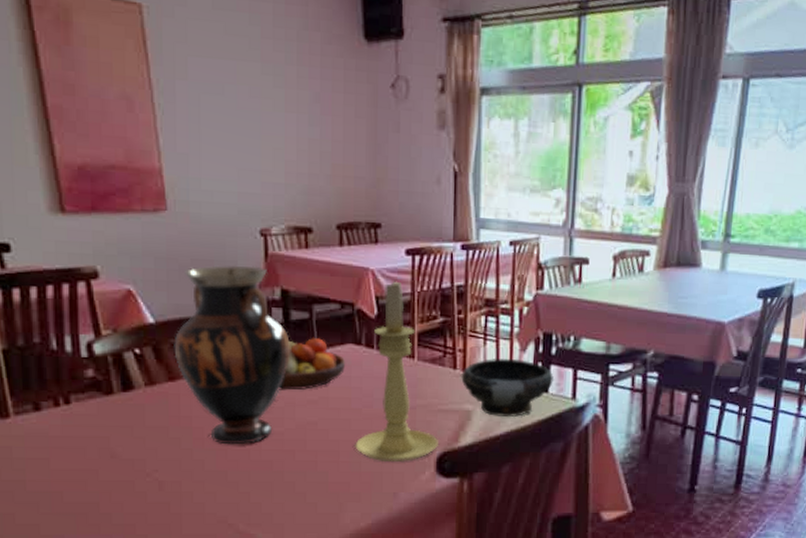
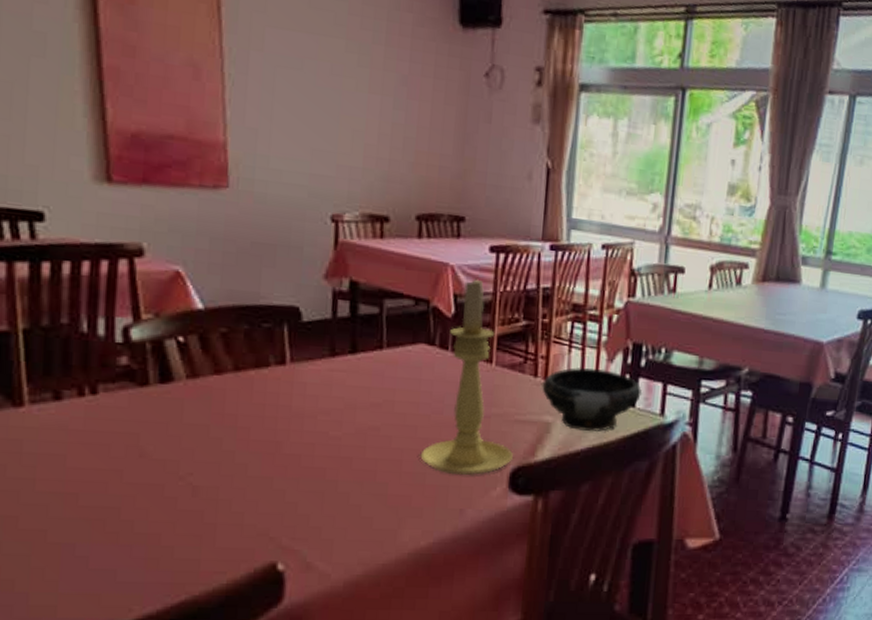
vase: present [174,265,290,445] -> none [223,250,356,449]
fruit bowl: present [279,337,346,390] -> none [339,334,417,391]

